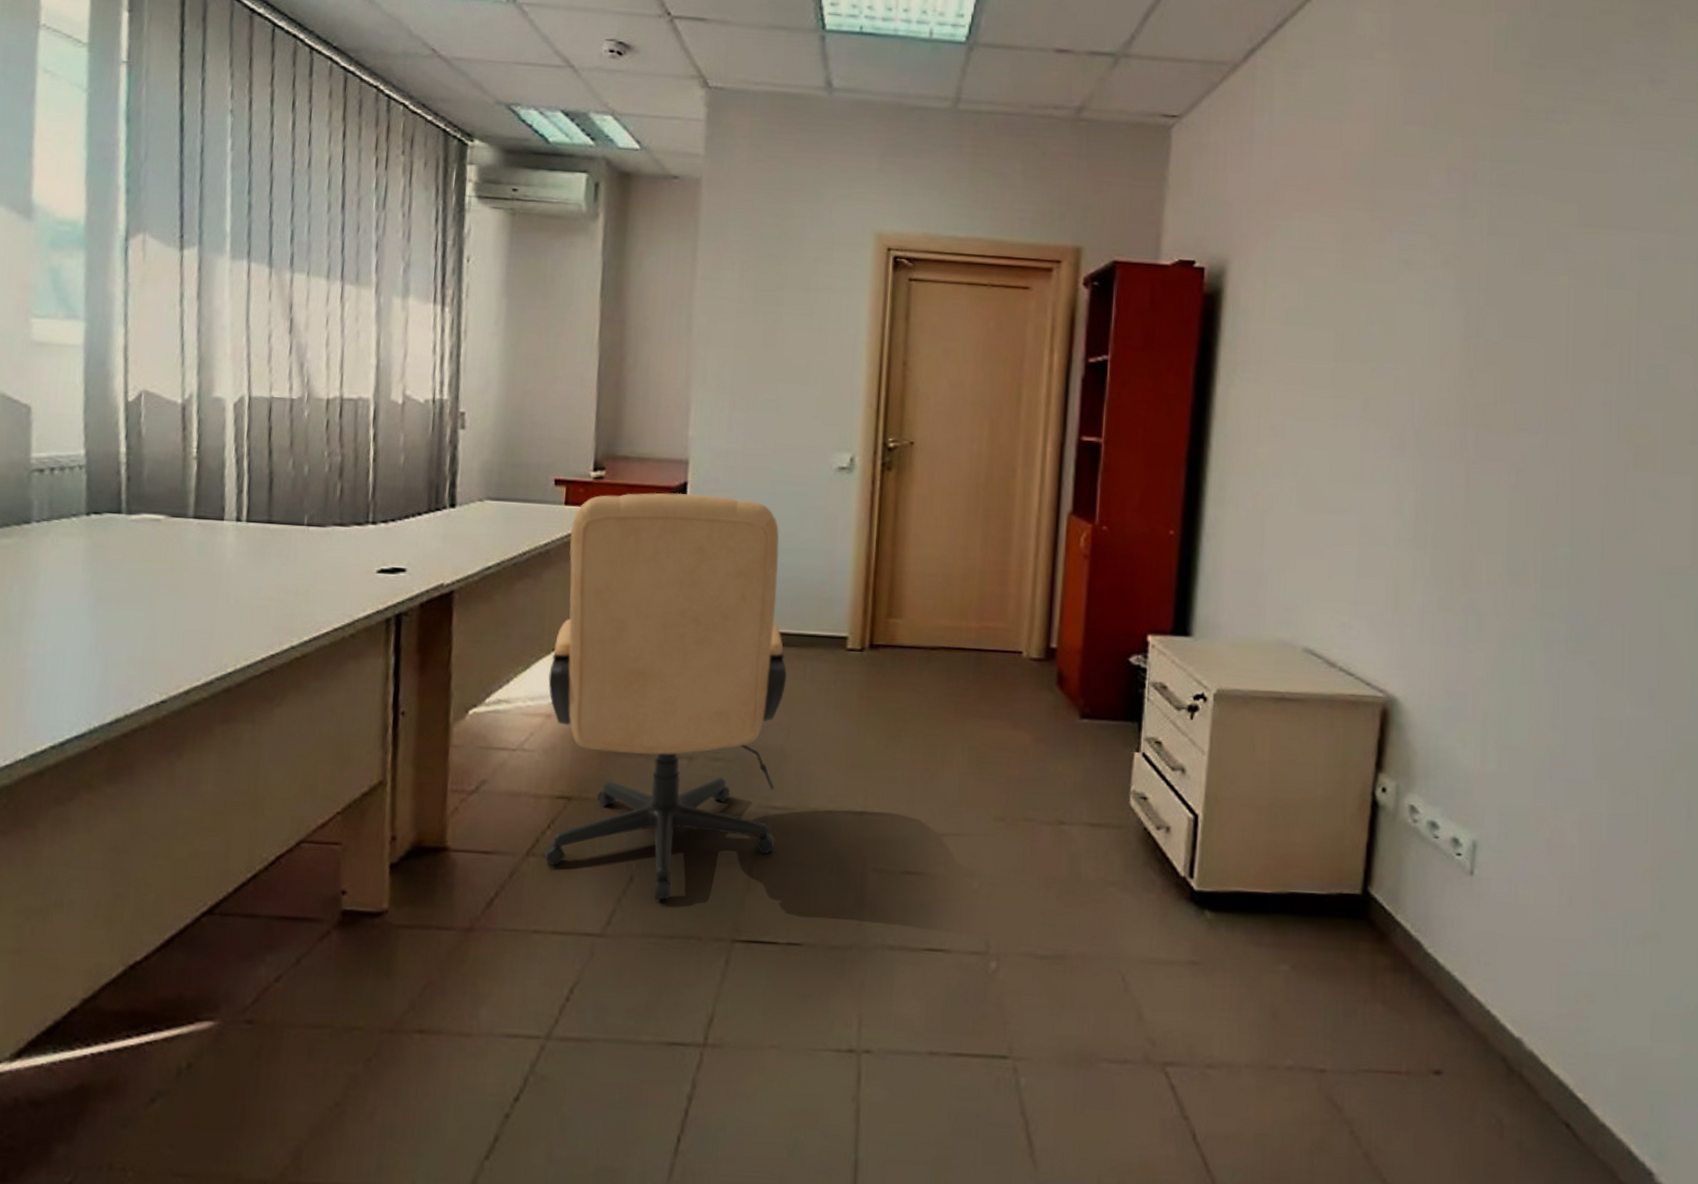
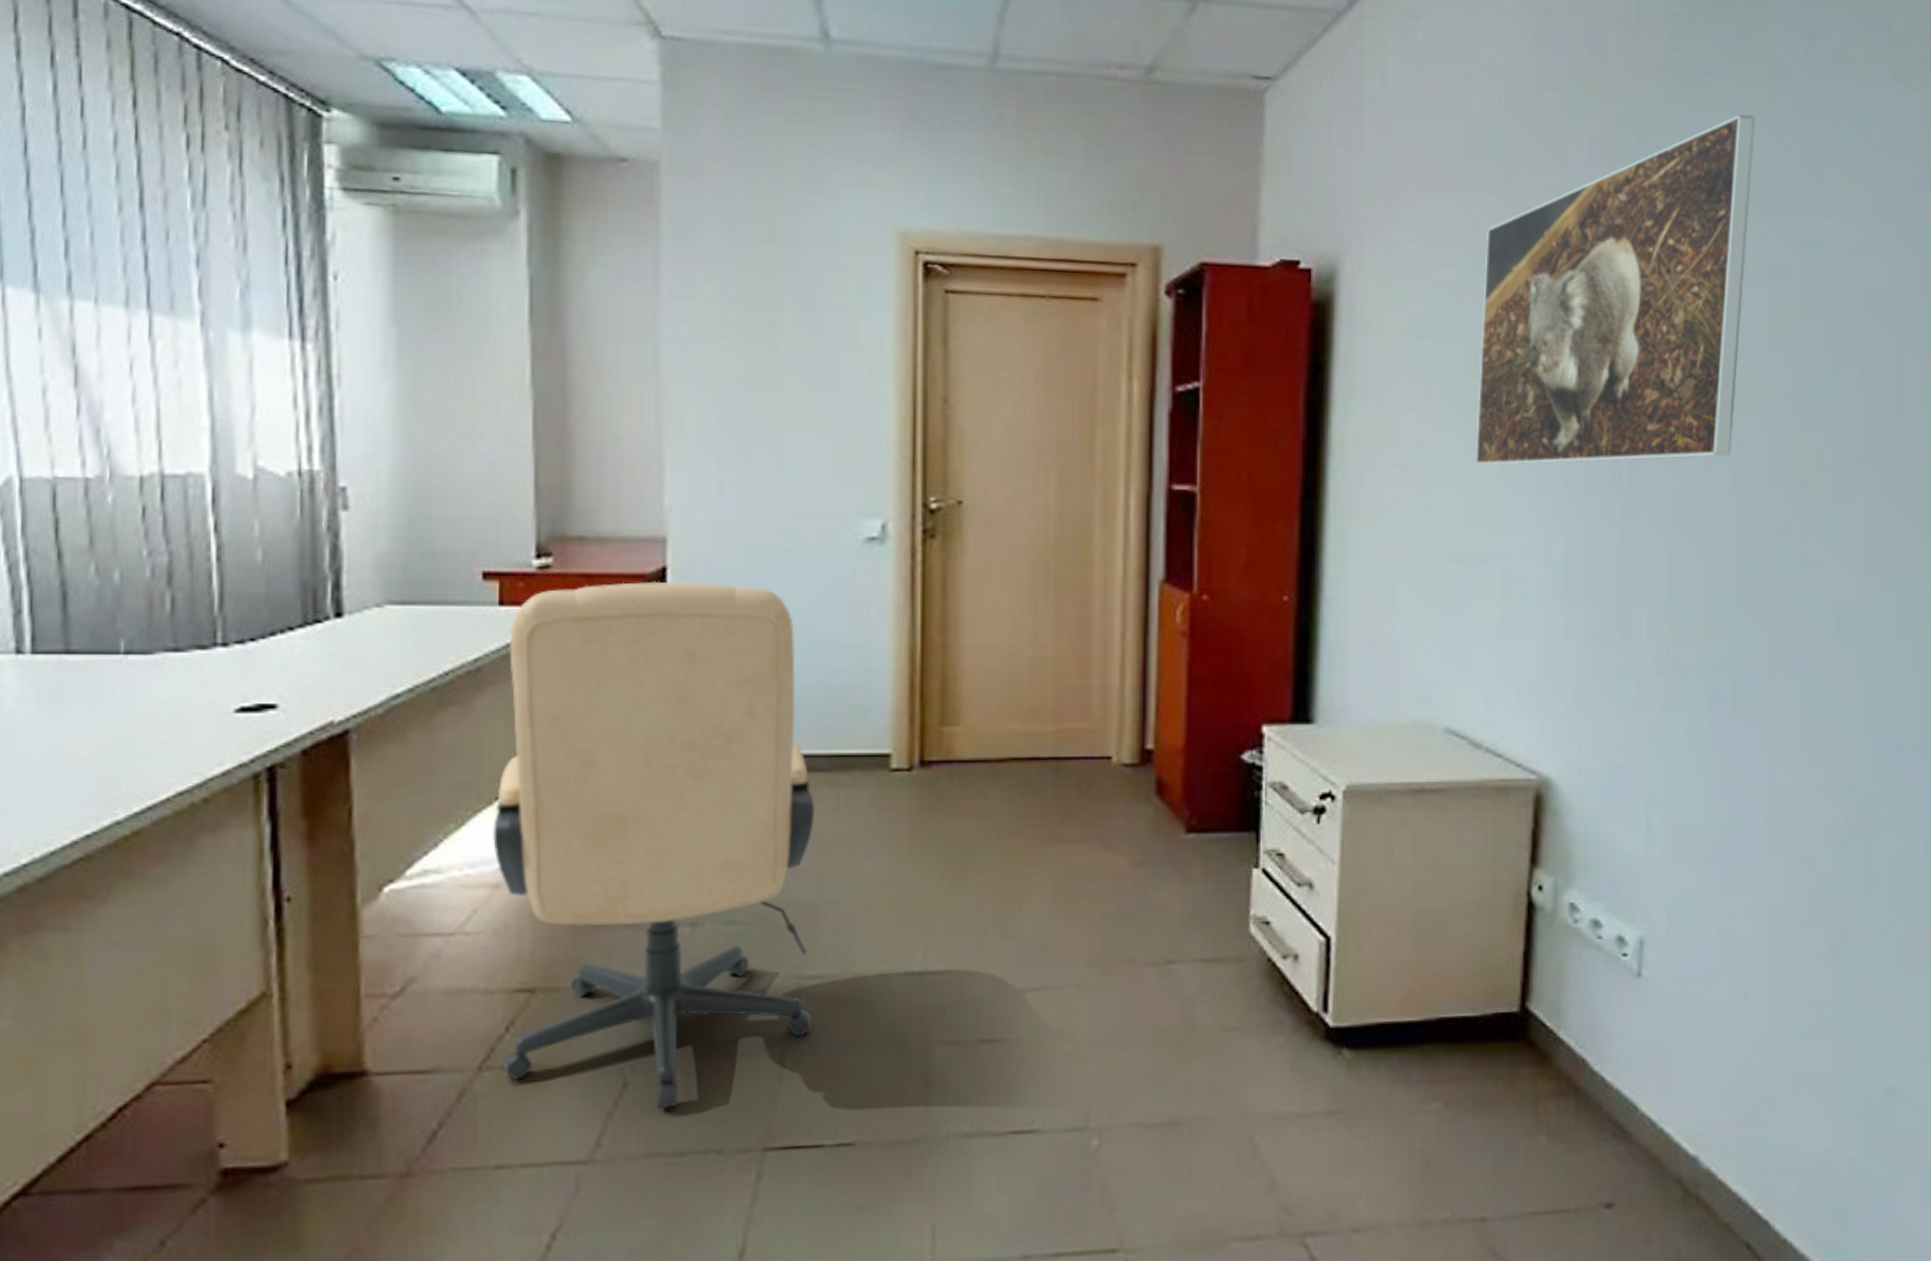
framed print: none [1338,145,1599,433] -> present [1474,114,1755,466]

